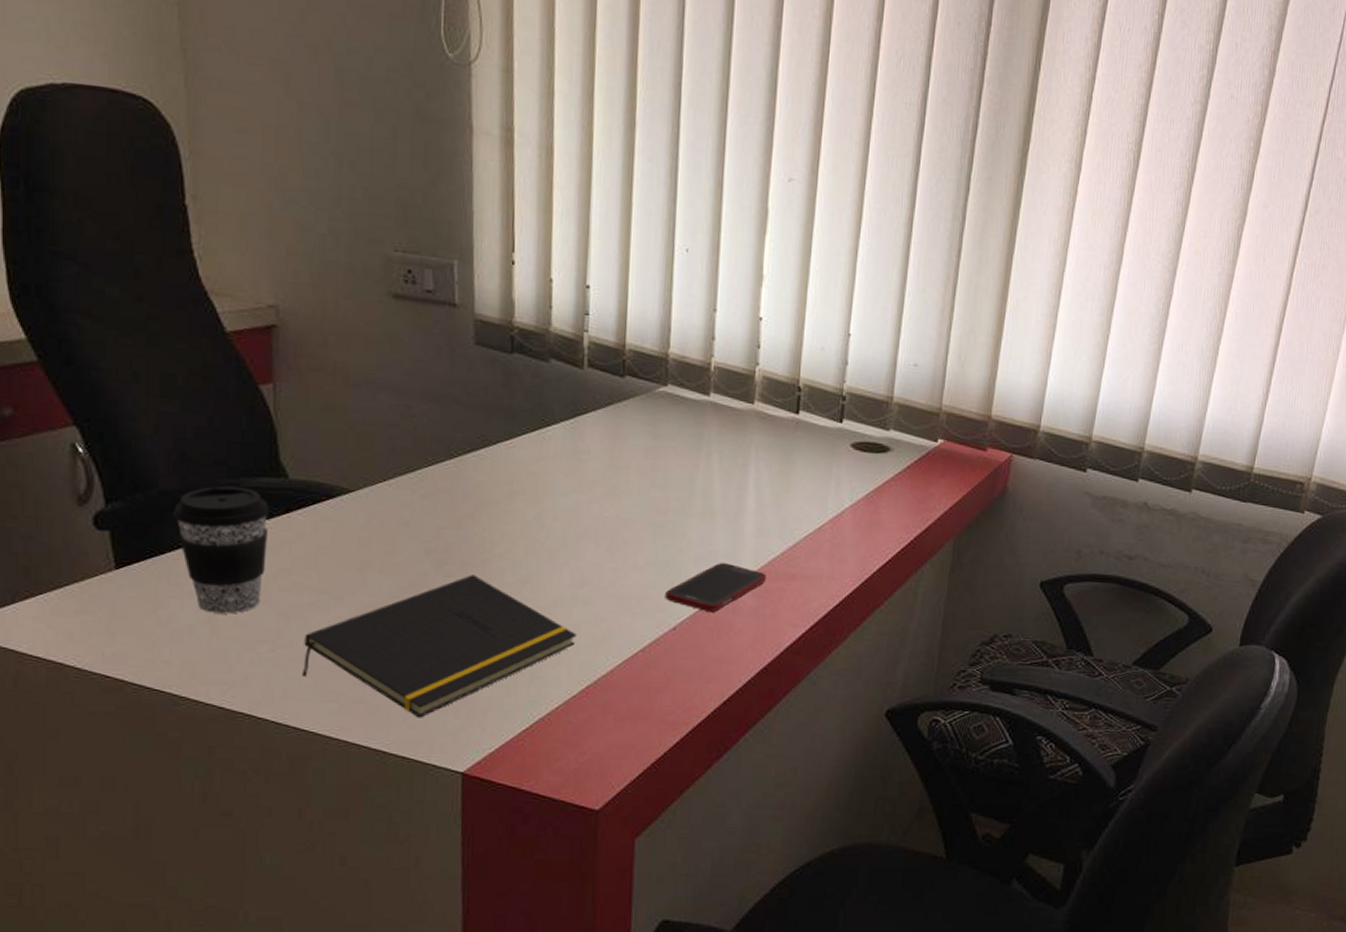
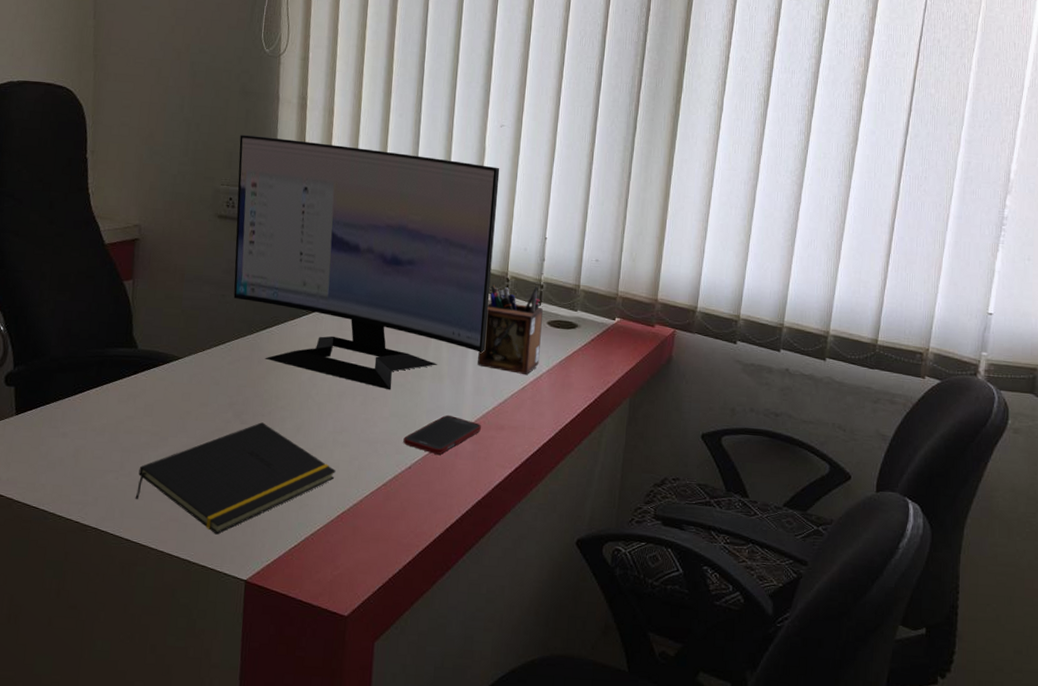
coffee cup: present [173,486,270,614] -> none [58,354,123,450]
computer monitor: none [417,178,788,532] -> present [233,134,500,390]
desk organizer: none [761,393,845,512] -> present [477,283,543,375]

